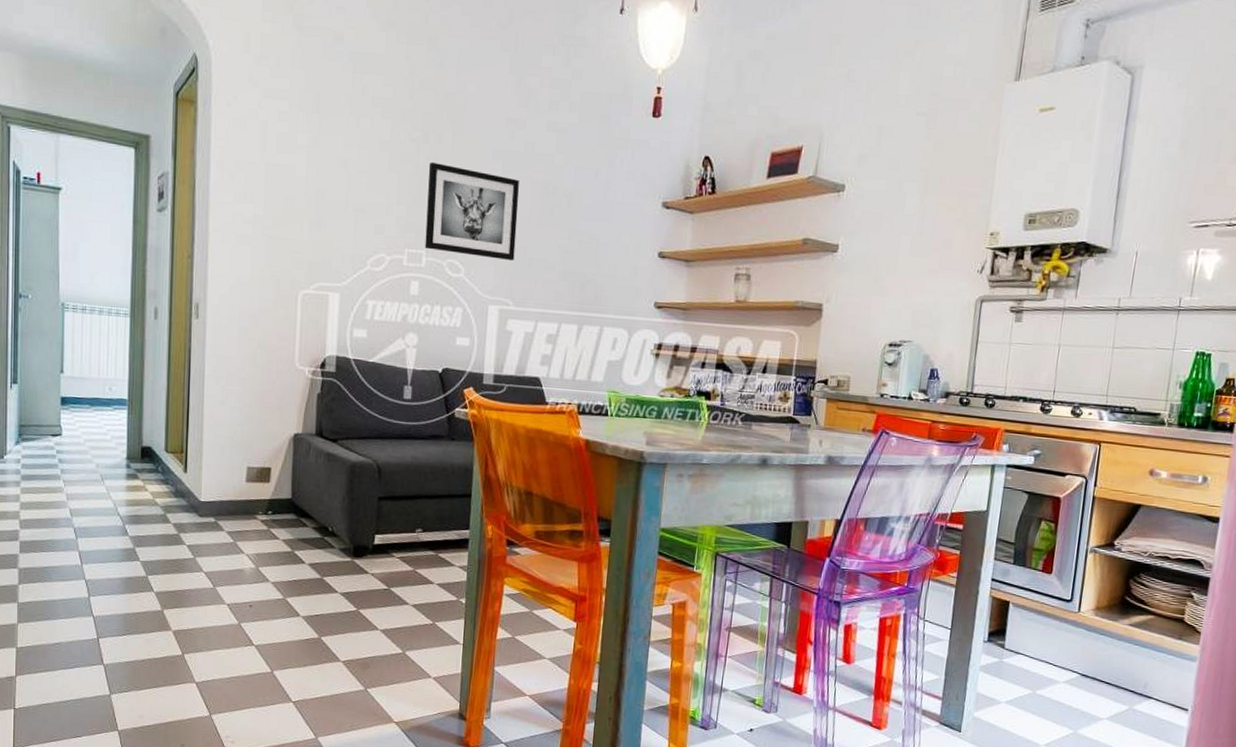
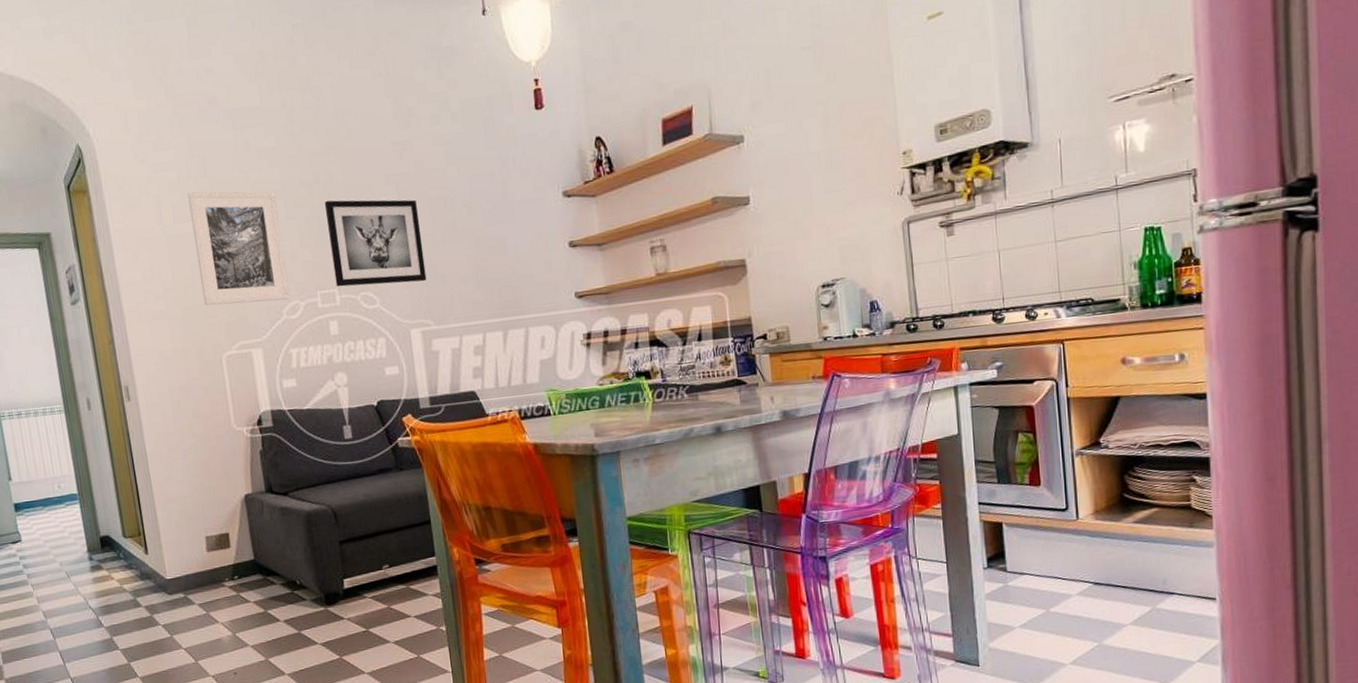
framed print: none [291,124,382,252] -> present [187,191,290,306]

